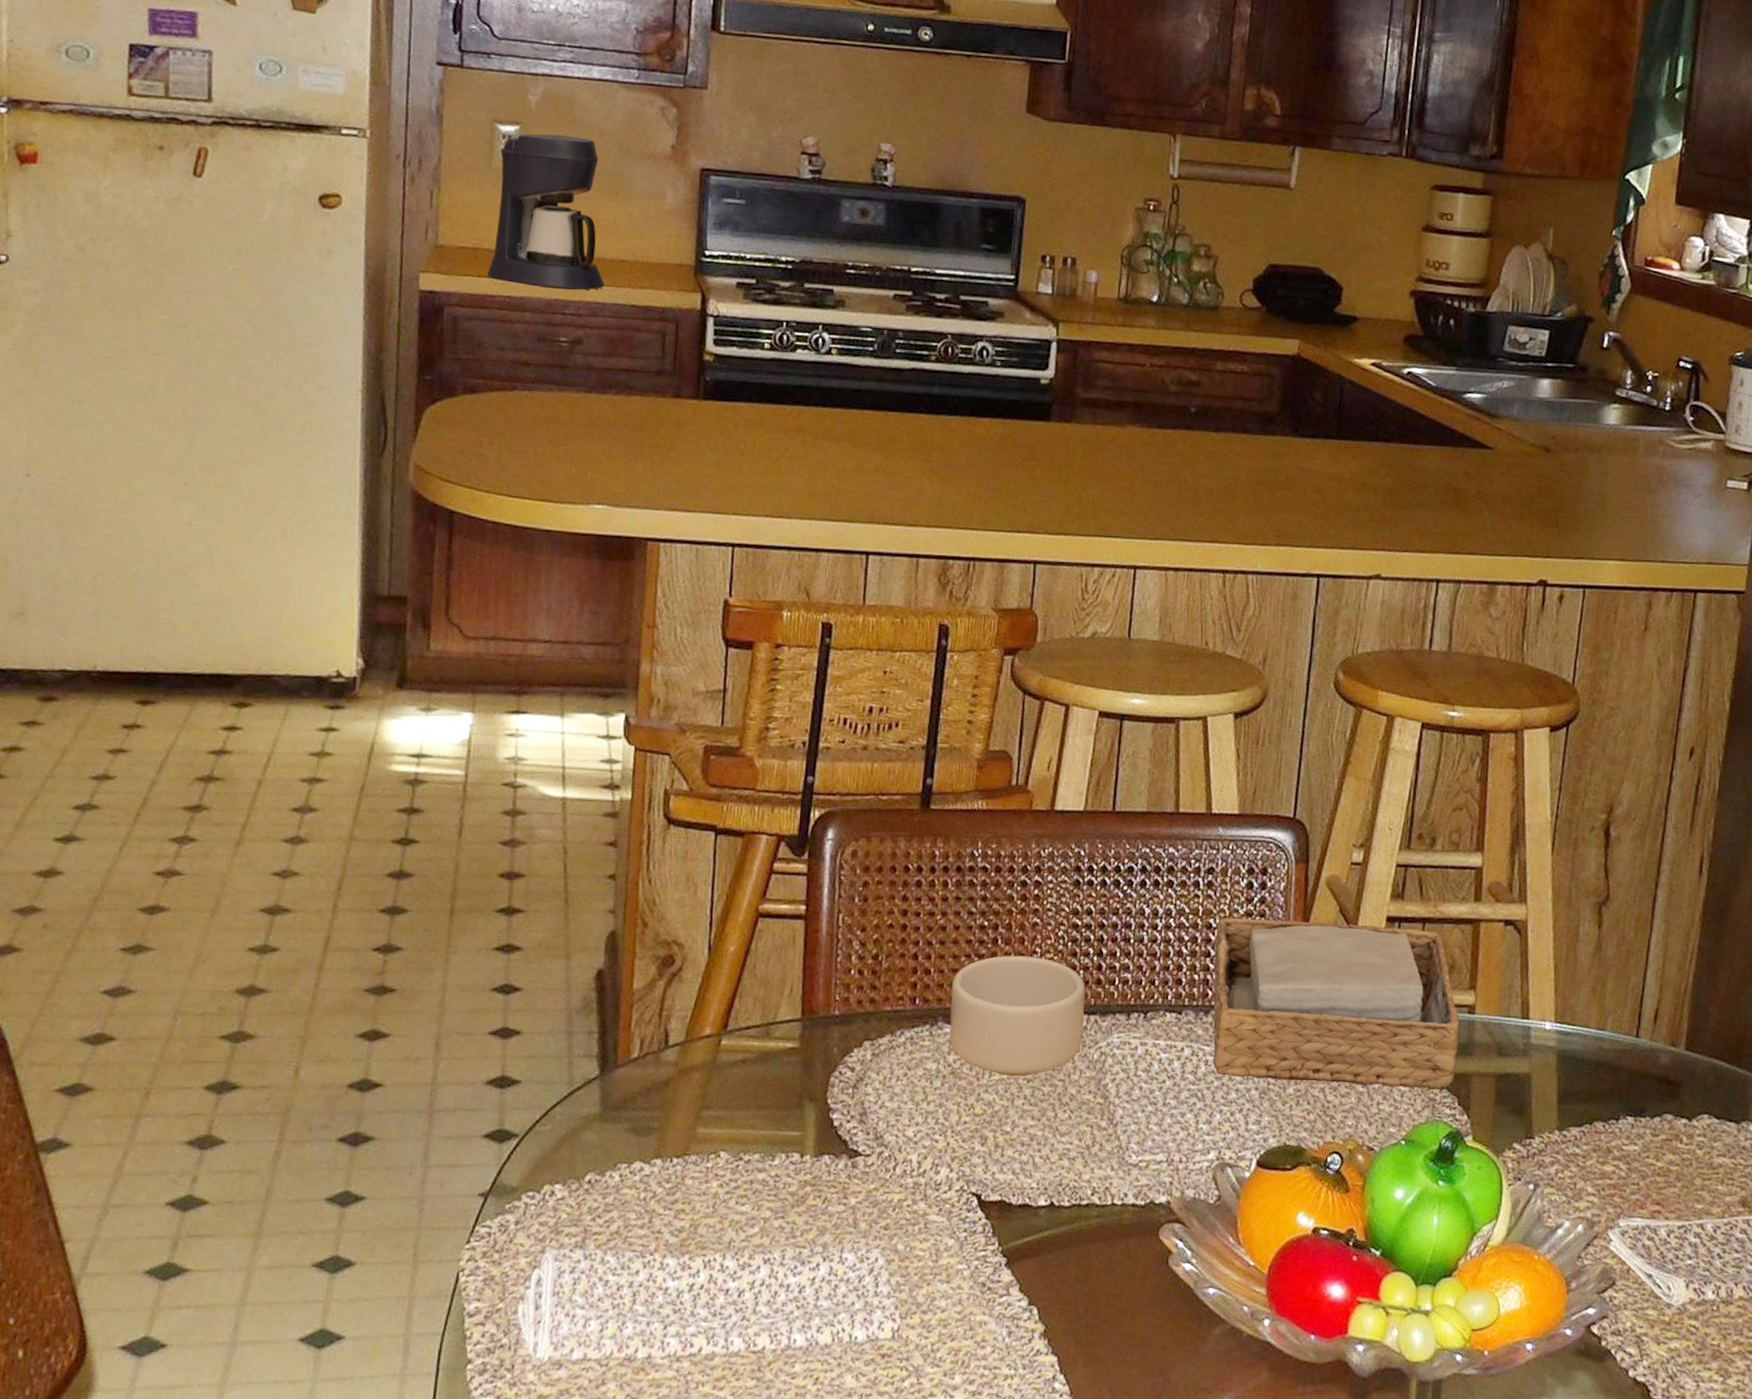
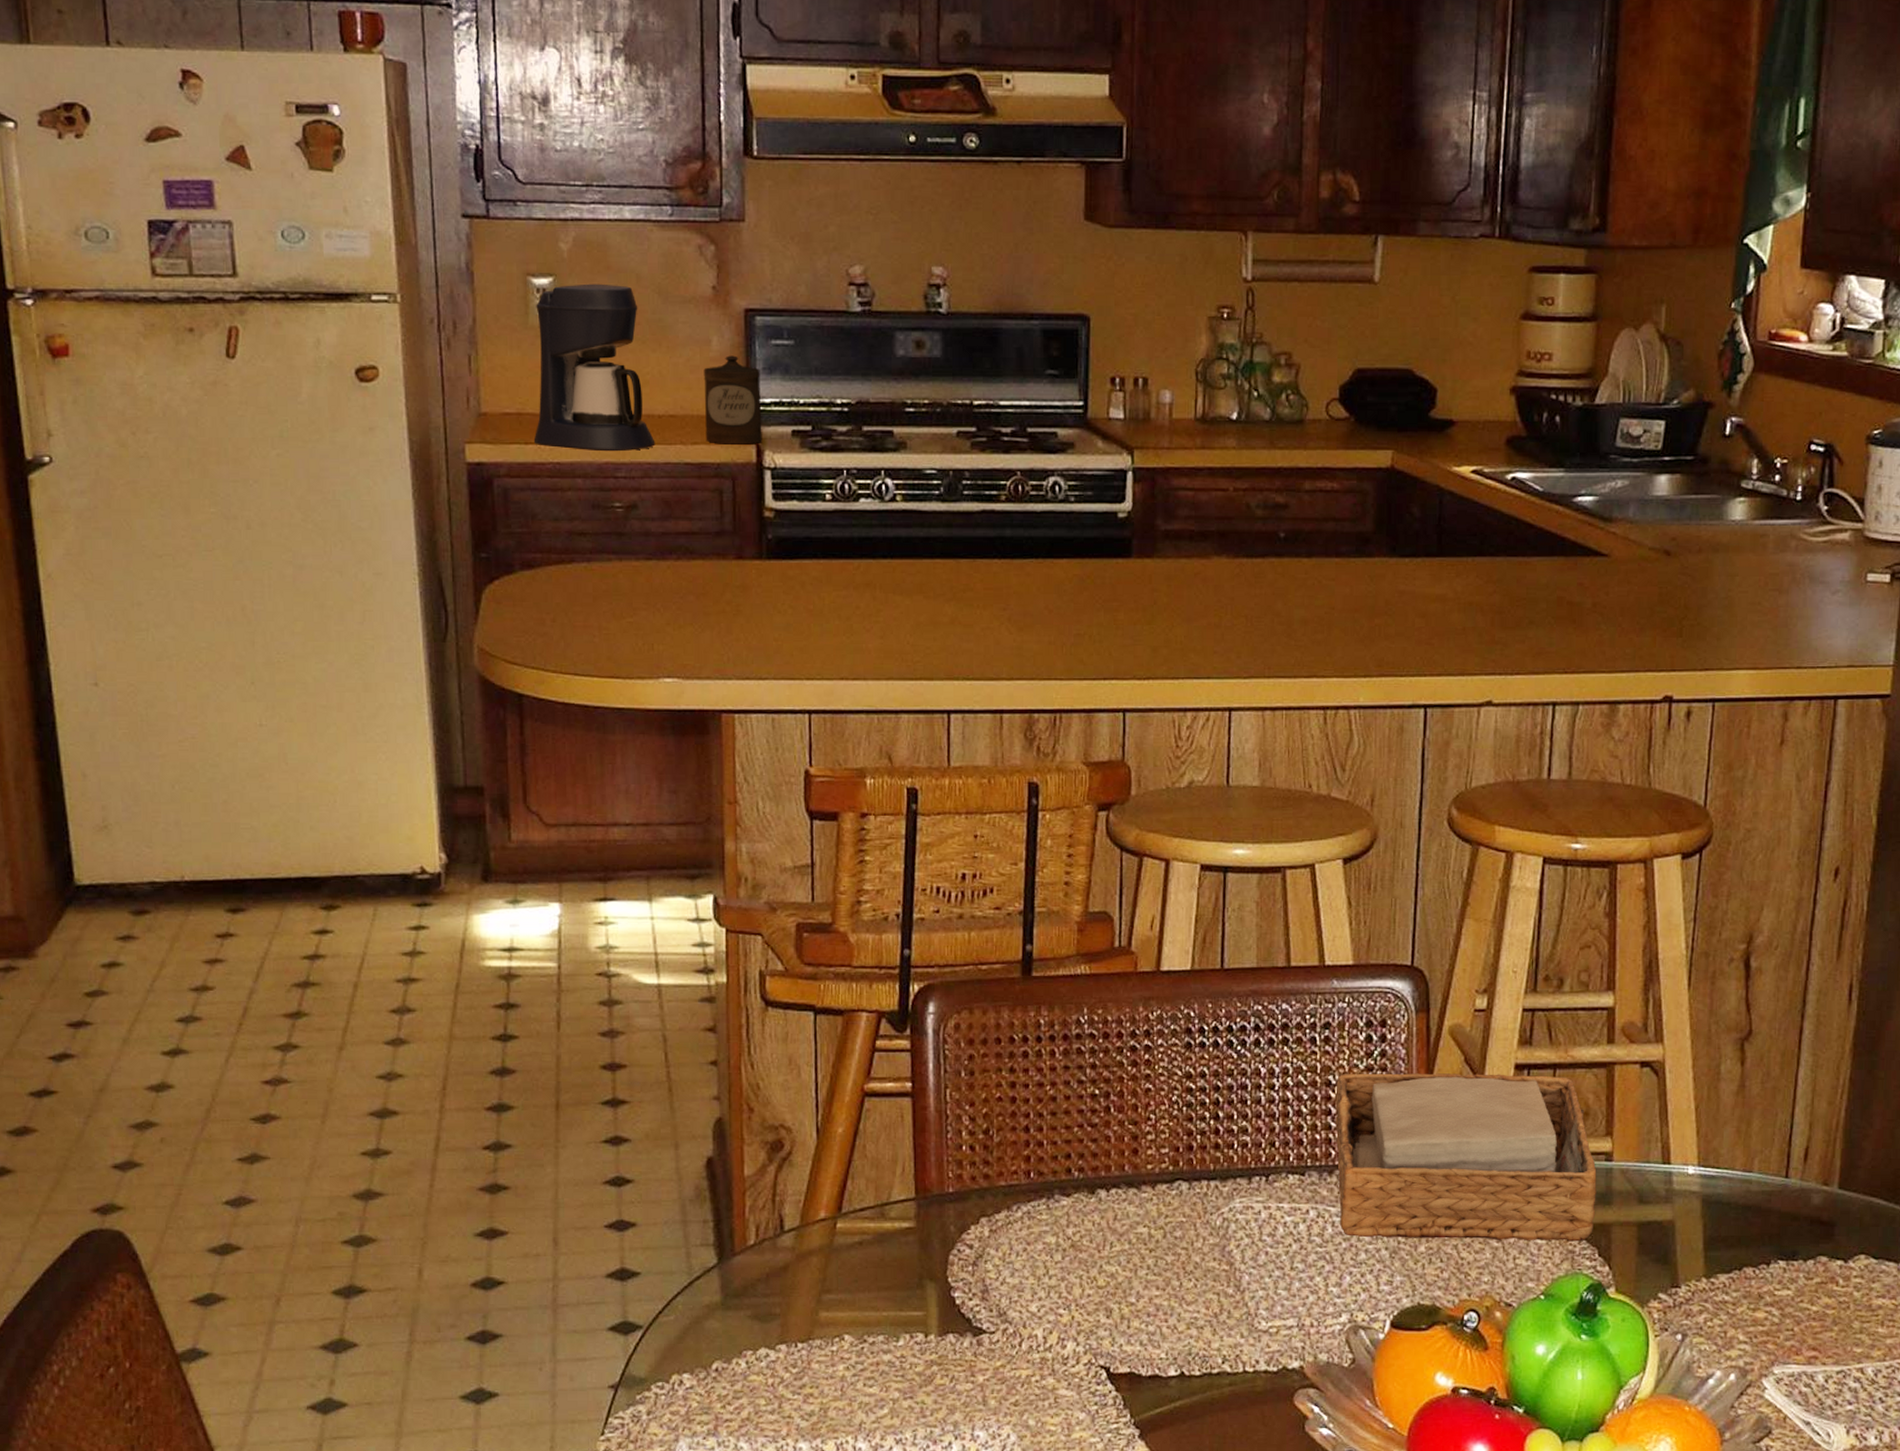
canister: none [653,209,711,292] -> present [703,355,762,445]
mug: present [950,955,1086,1077] -> none [1065,1123,1204,1247]

